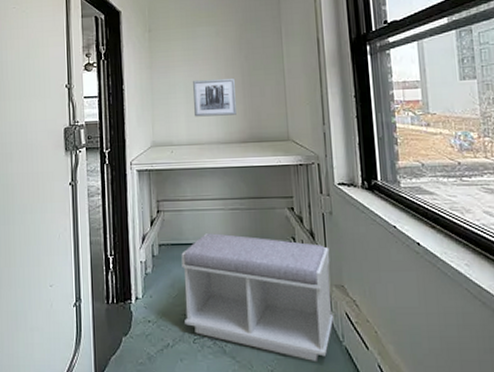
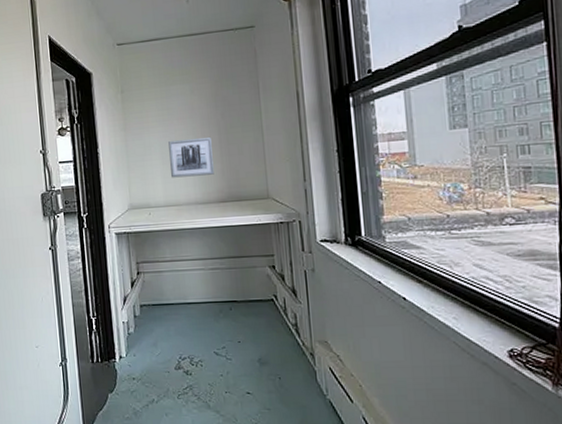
bench: present [181,233,334,361] -> none [163,293,318,414]

